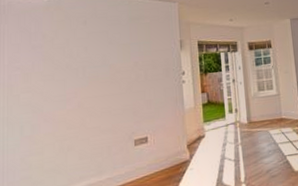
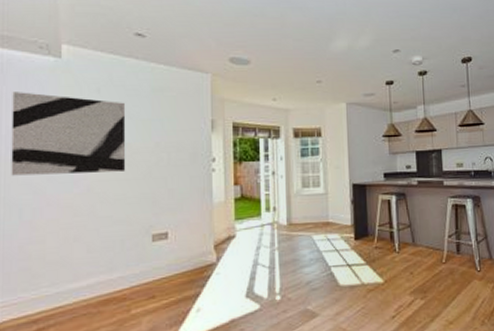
wall art: none [13,28,110,99] -> present [11,92,126,176]

